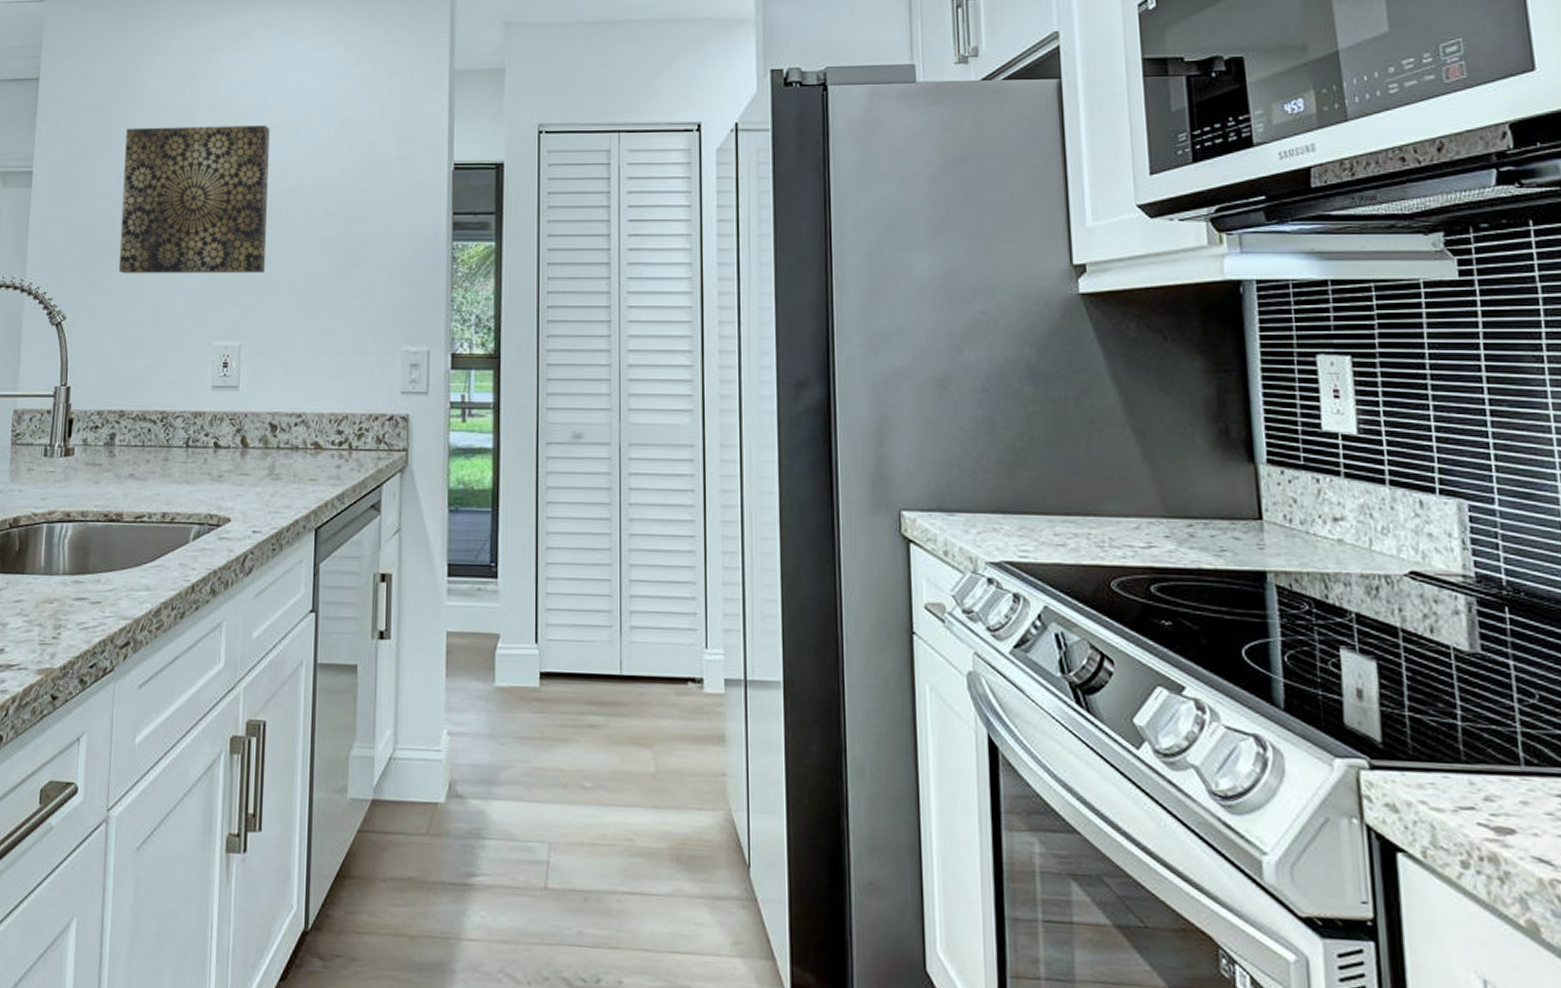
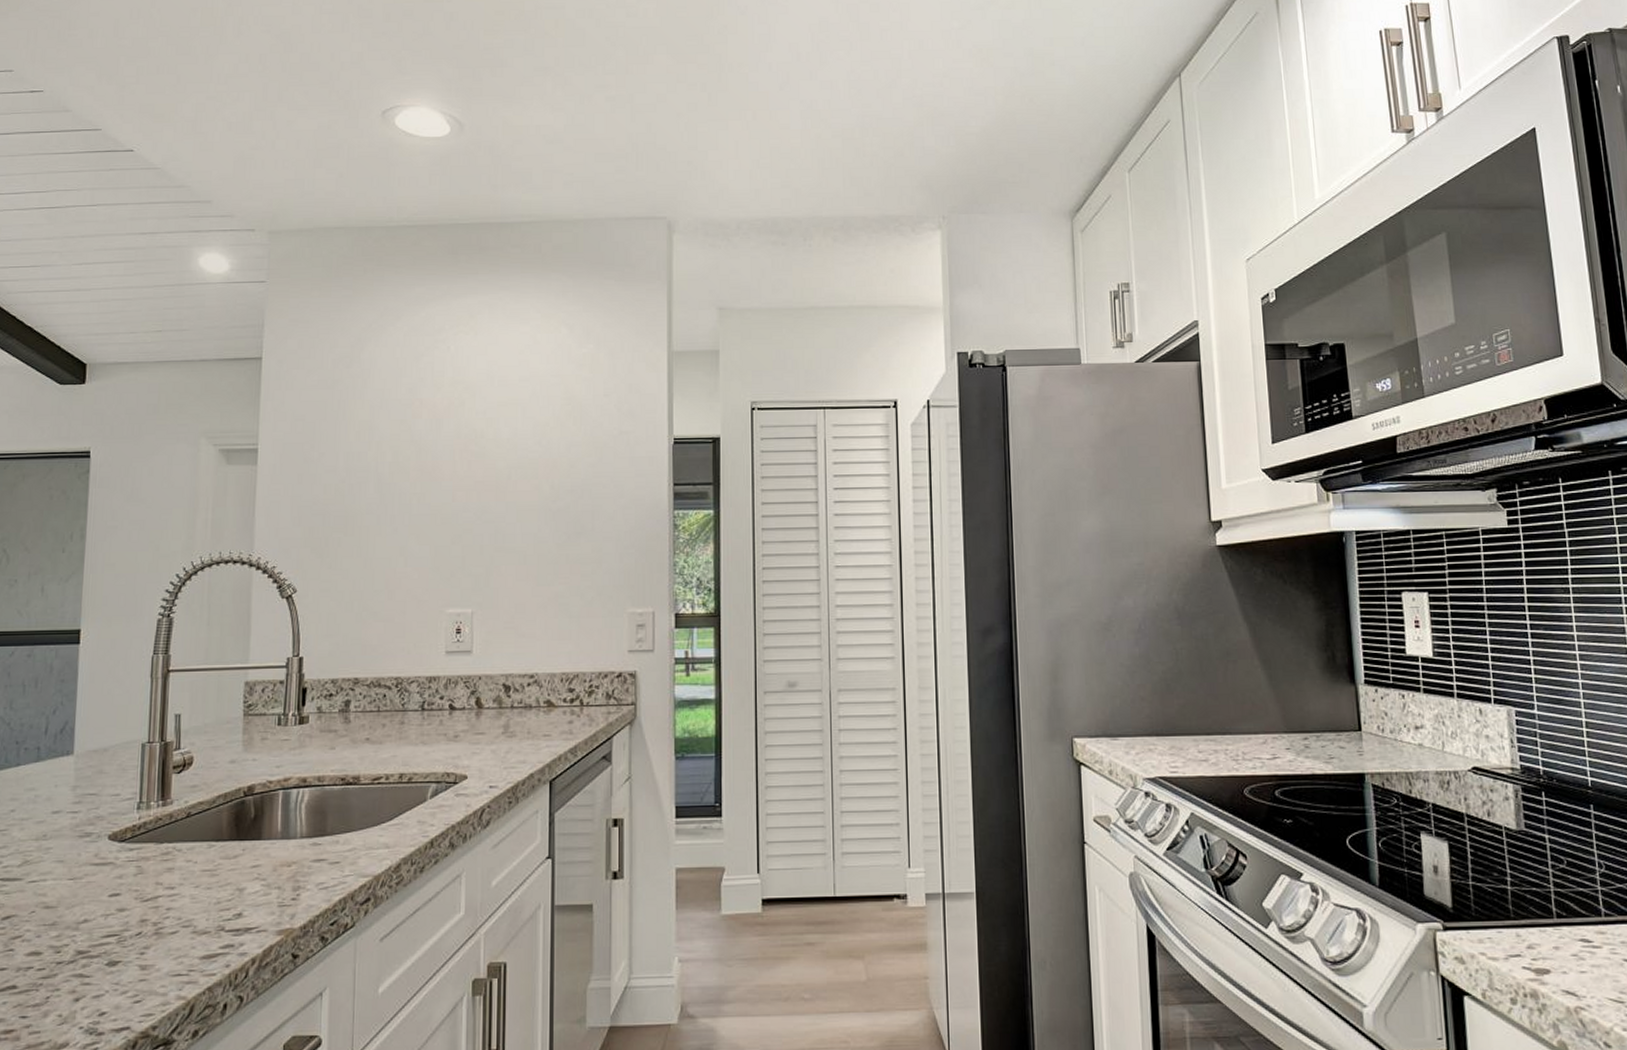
wall art: present [118,125,270,274] -> none [349,403,497,547]

